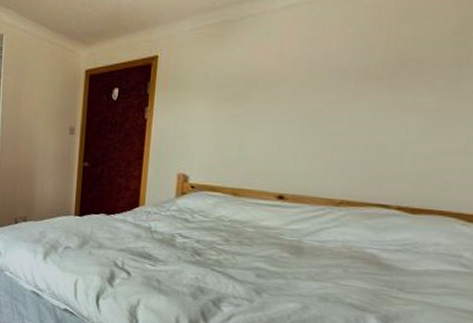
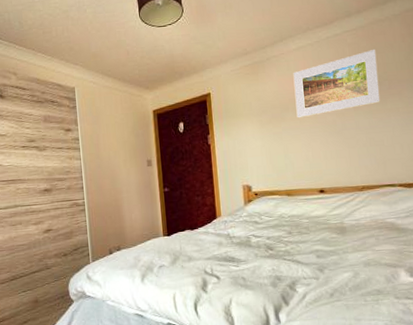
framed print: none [267,16,408,101] -> present [293,50,380,119]

